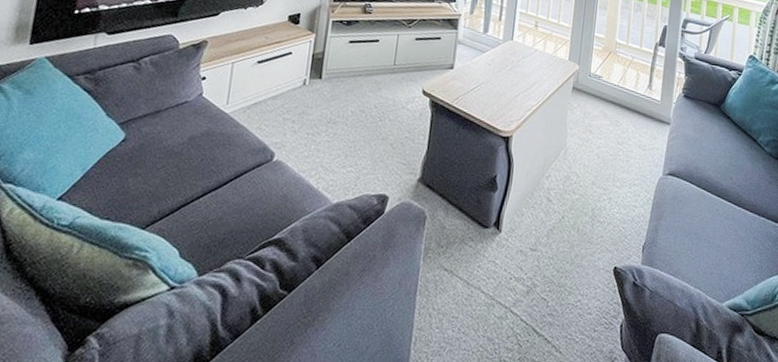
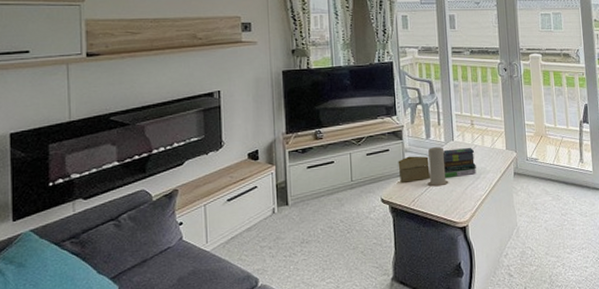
decorative box: none [446,48,483,78] -> present [398,156,430,184]
candle: none [476,43,501,88] -> present [428,147,449,187]
books: none [496,48,533,82] -> present [443,147,476,178]

